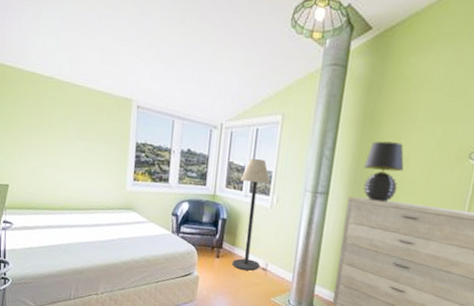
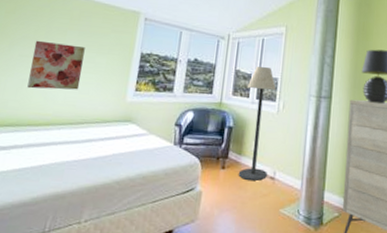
wall art: none [39,129,85,178] -> present [27,40,85,90]

